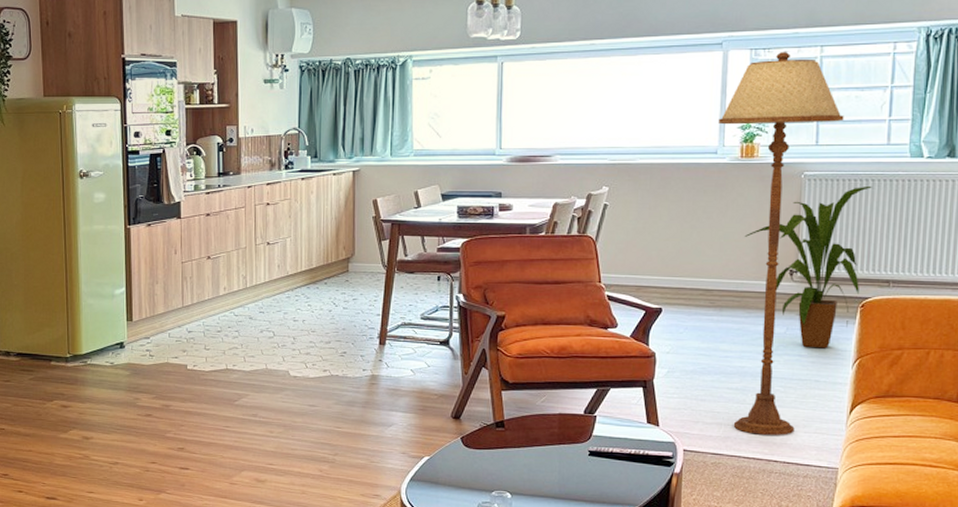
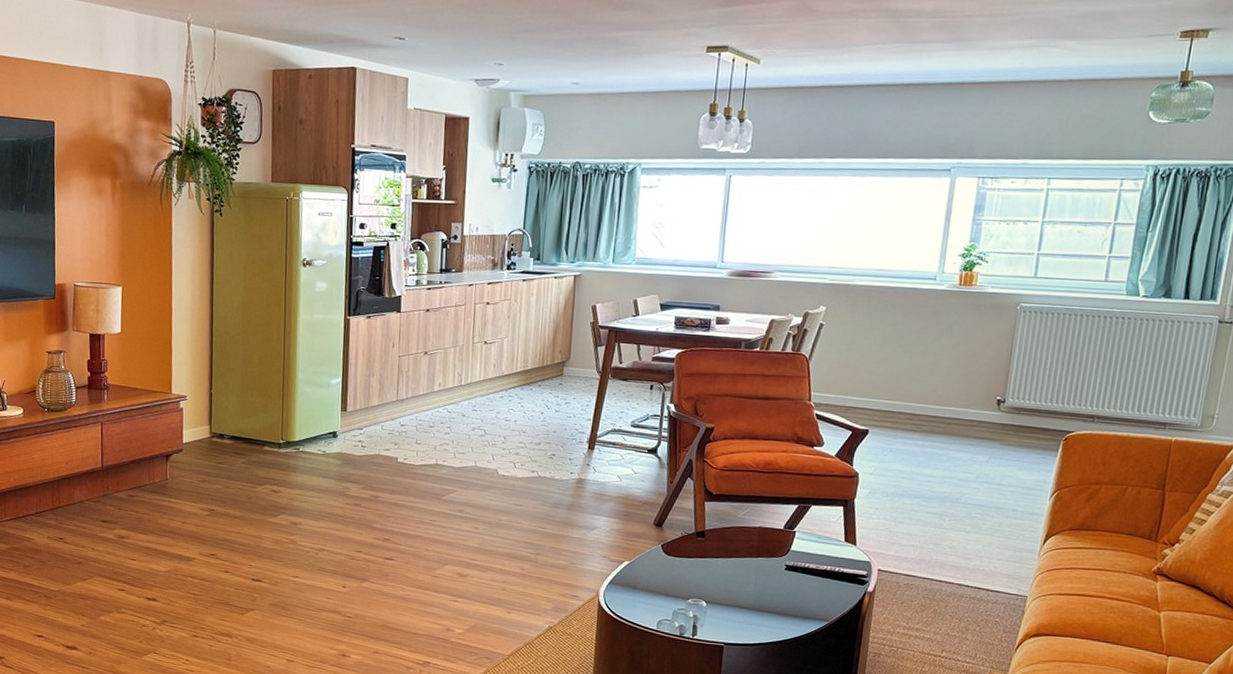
floor lamp: present [718,52,844,435] -> none [928,182,1065,562]
house plant: present [744,185,872,349] -> none [956,321,1086,479]

